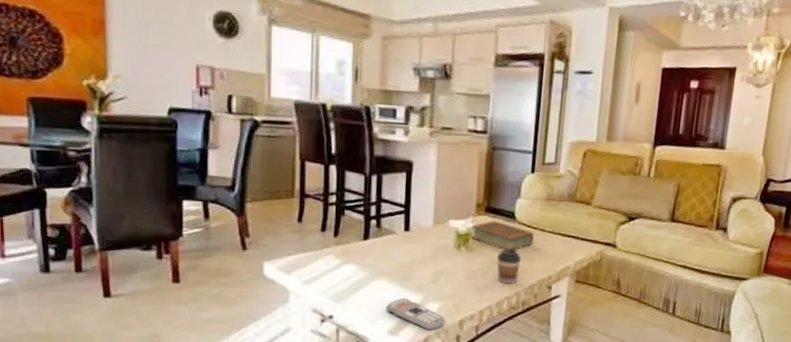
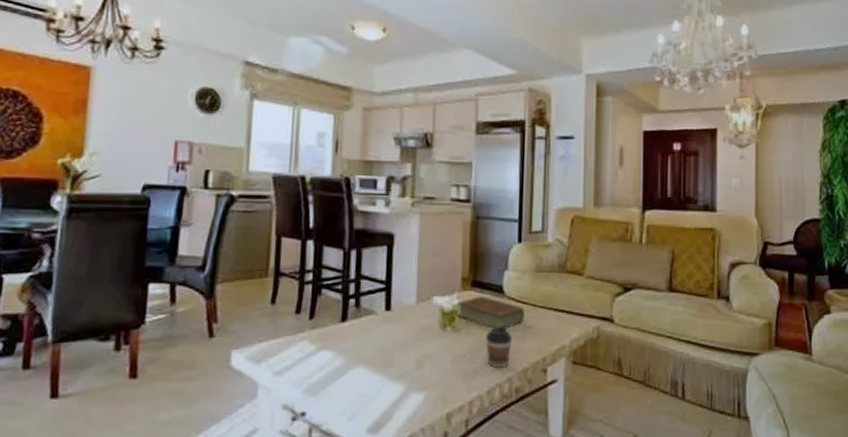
remote control: present [385,297,446,330] -> none [364,388,431,427]

